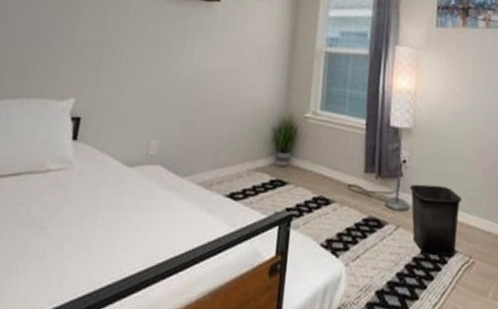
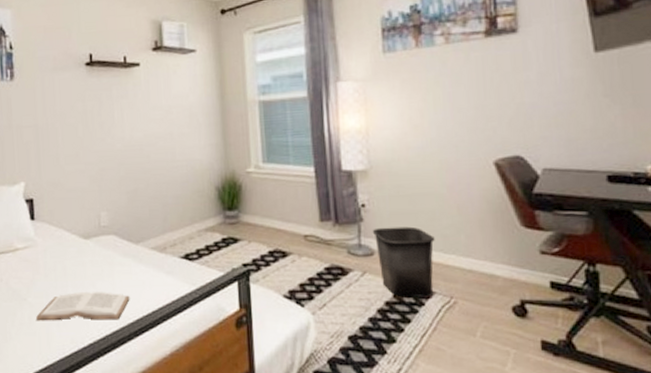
book: none [52,224,164,259] -> present [36,292,130,320]

